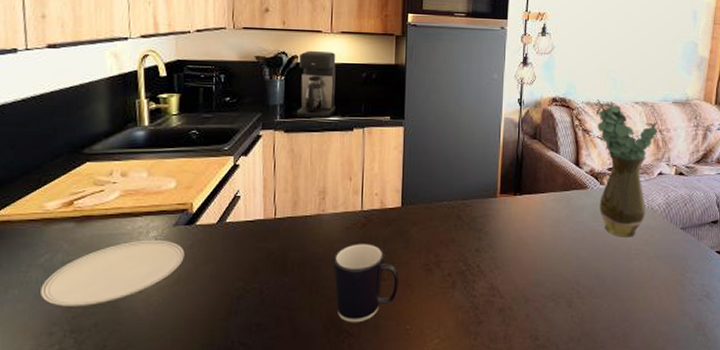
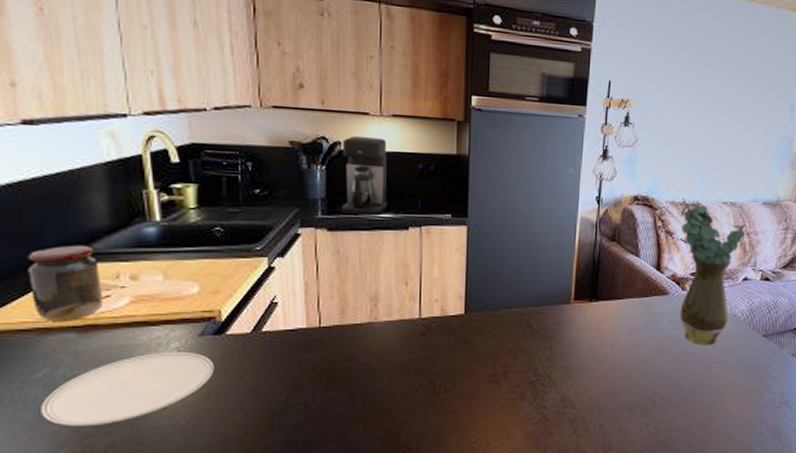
jar: none [41,147,99,213] -> present [27,245,103,321]
mug: present [333,244,399,323] -> none [388,354,462,438]

